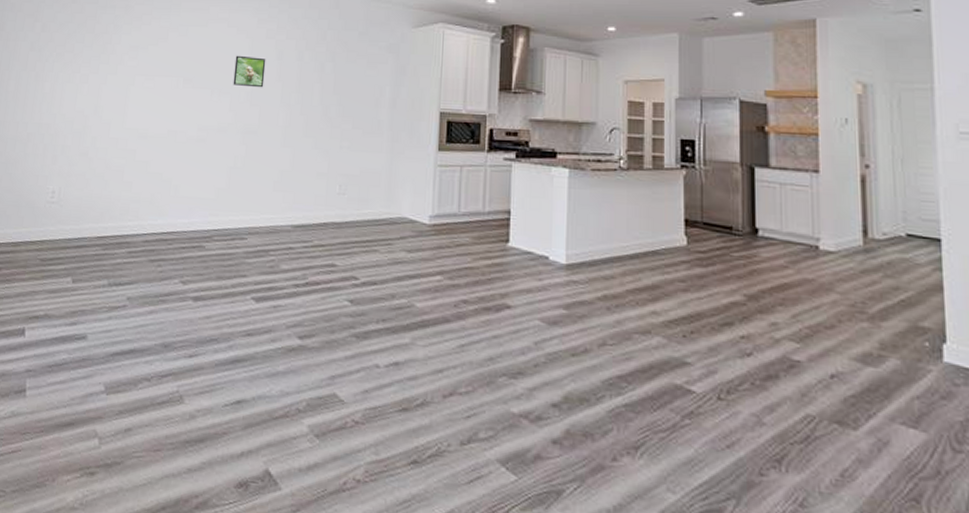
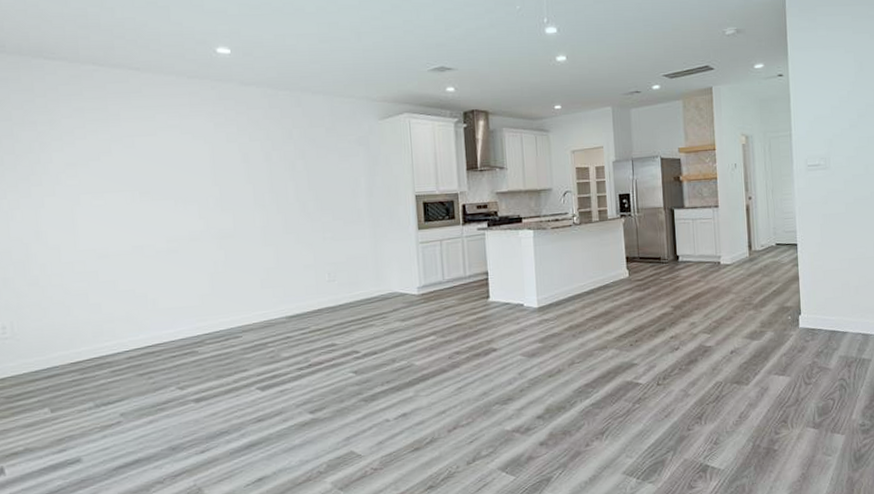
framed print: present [233,55,266,88] -> none [196,162,233,193]

